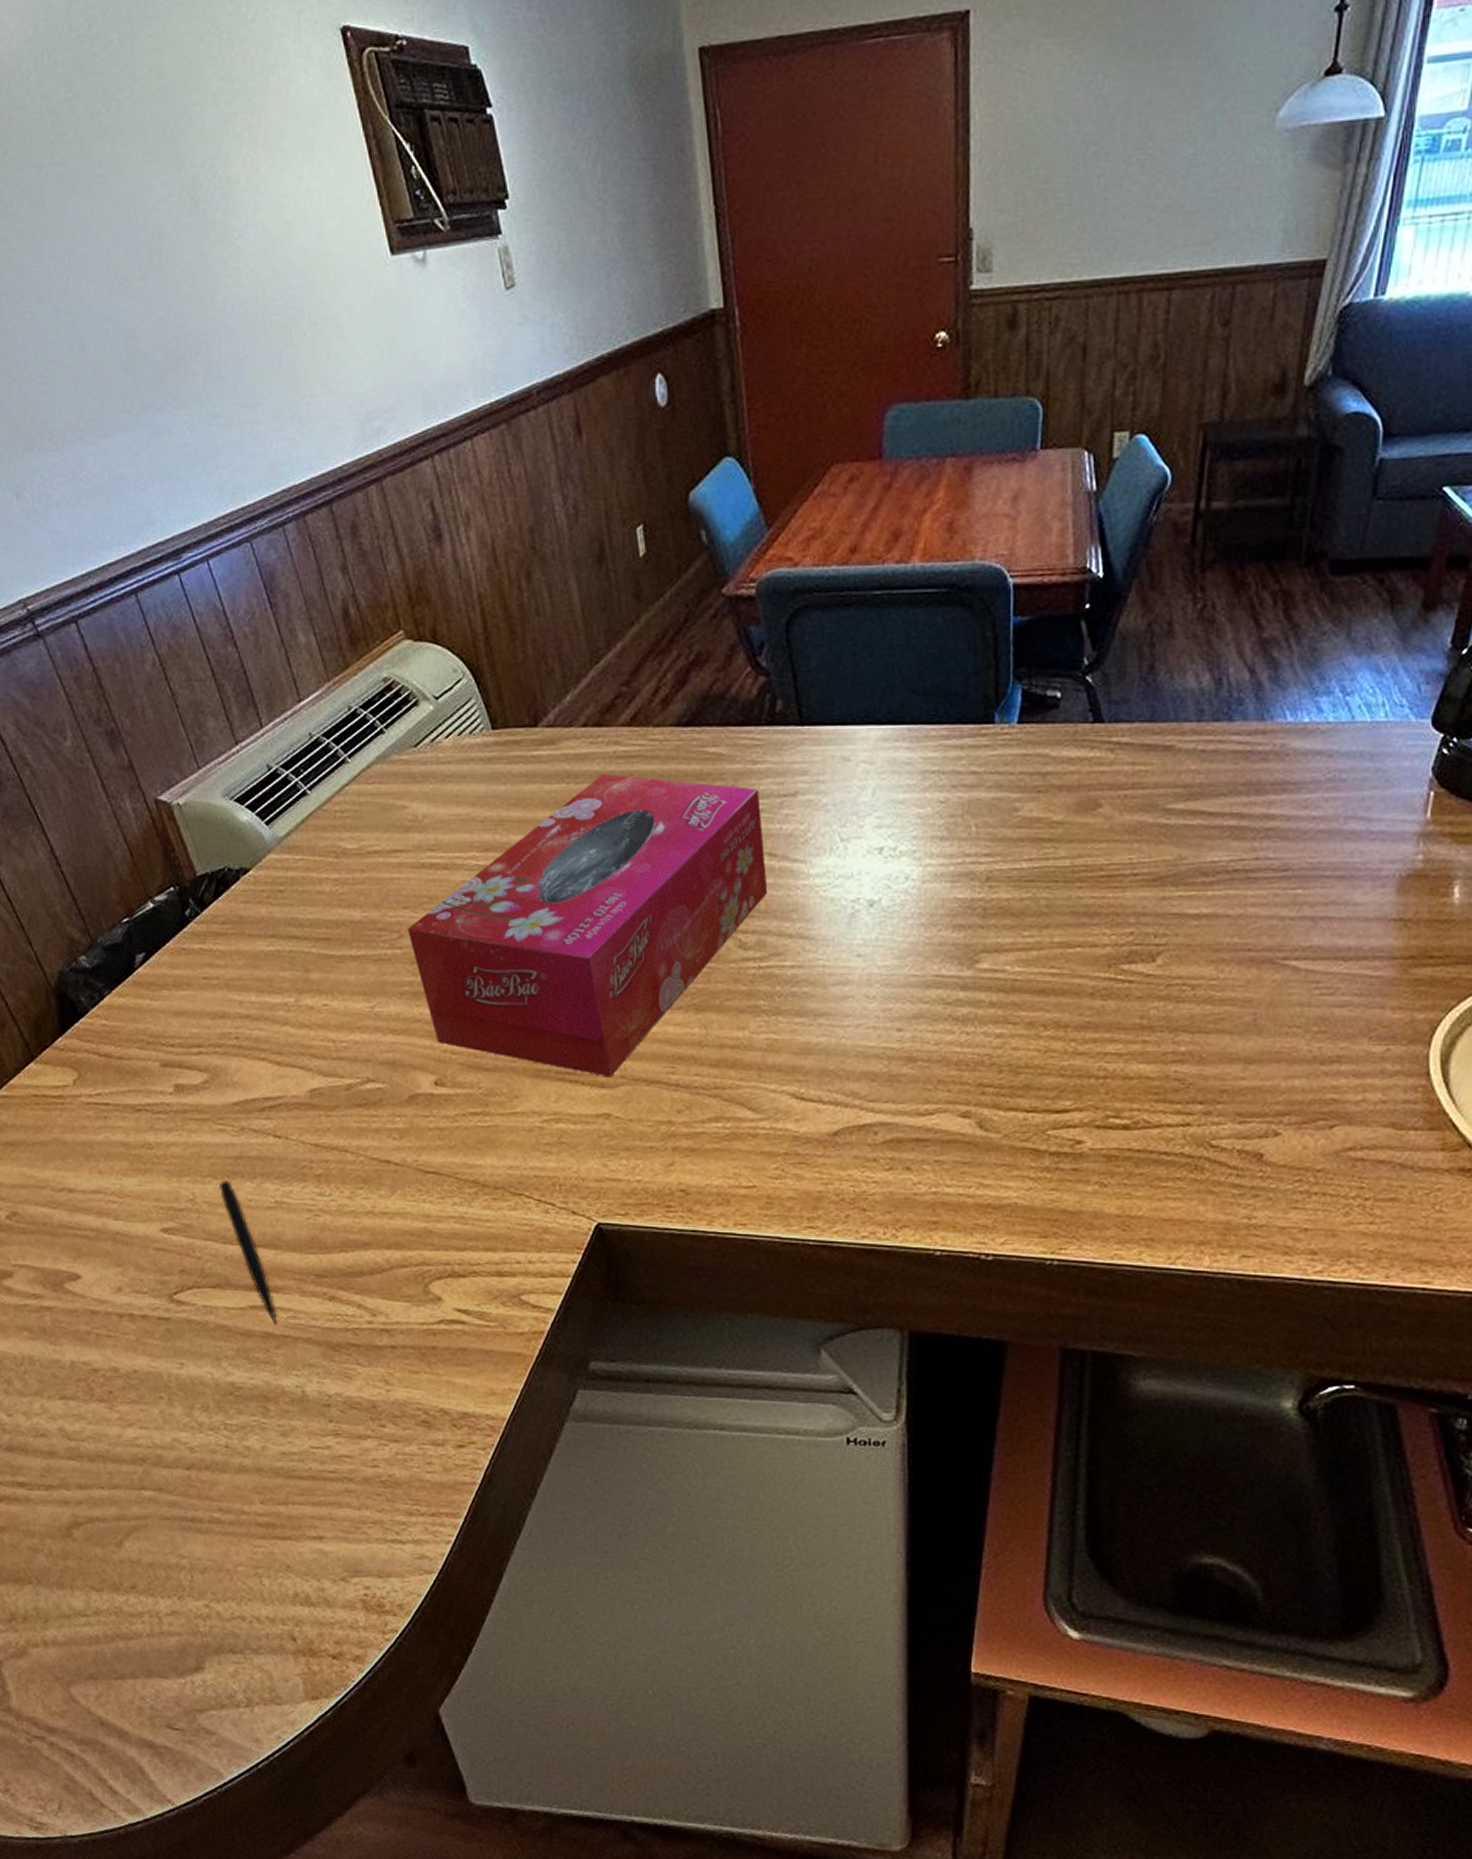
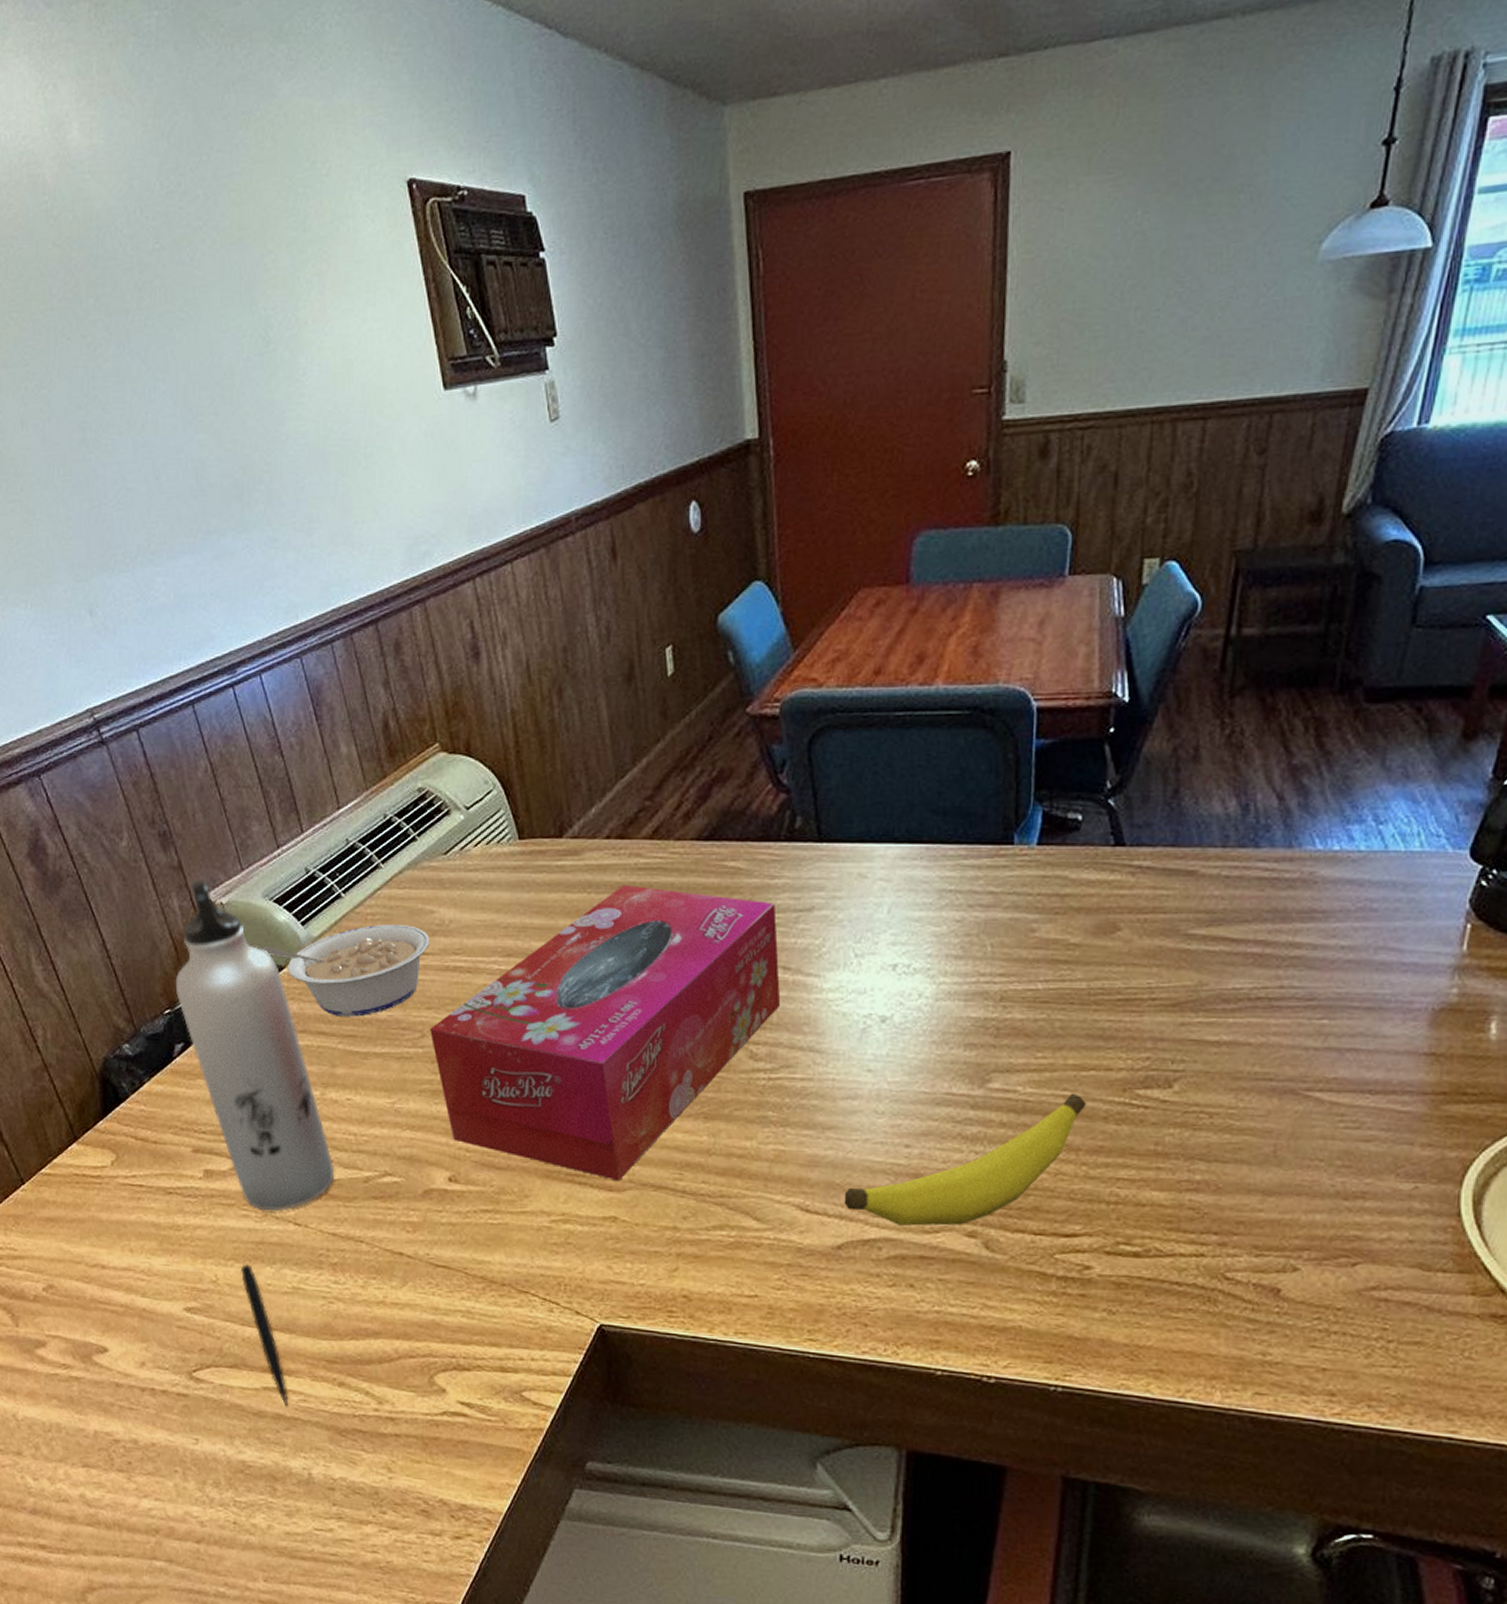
water bottle: none [132,780,315,1123] -> present [175,880,335,1211]
legume: none [223,820,404,919] -> present [261,924,431,1017]
banana: none [838,970,1073,1109] -> present [844,1093,1086,1226]

